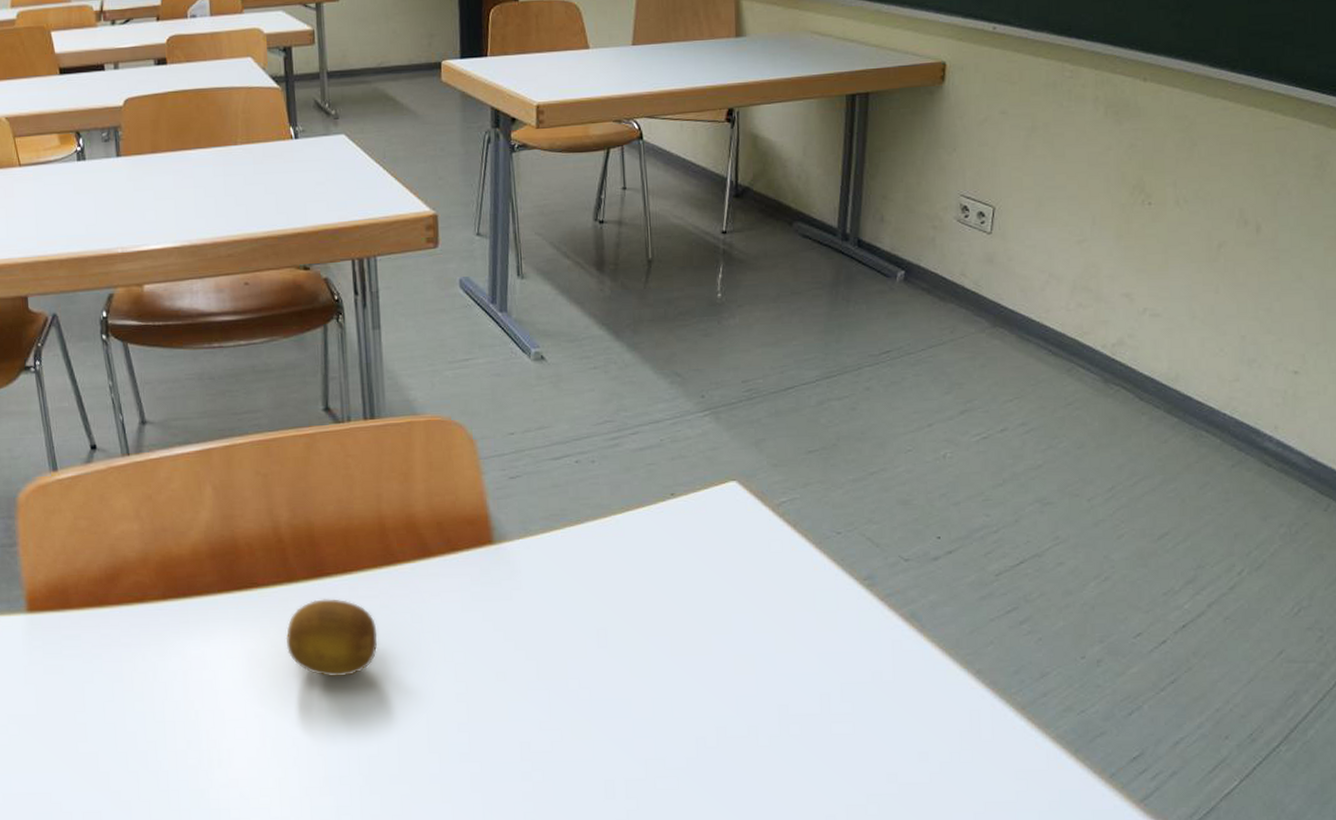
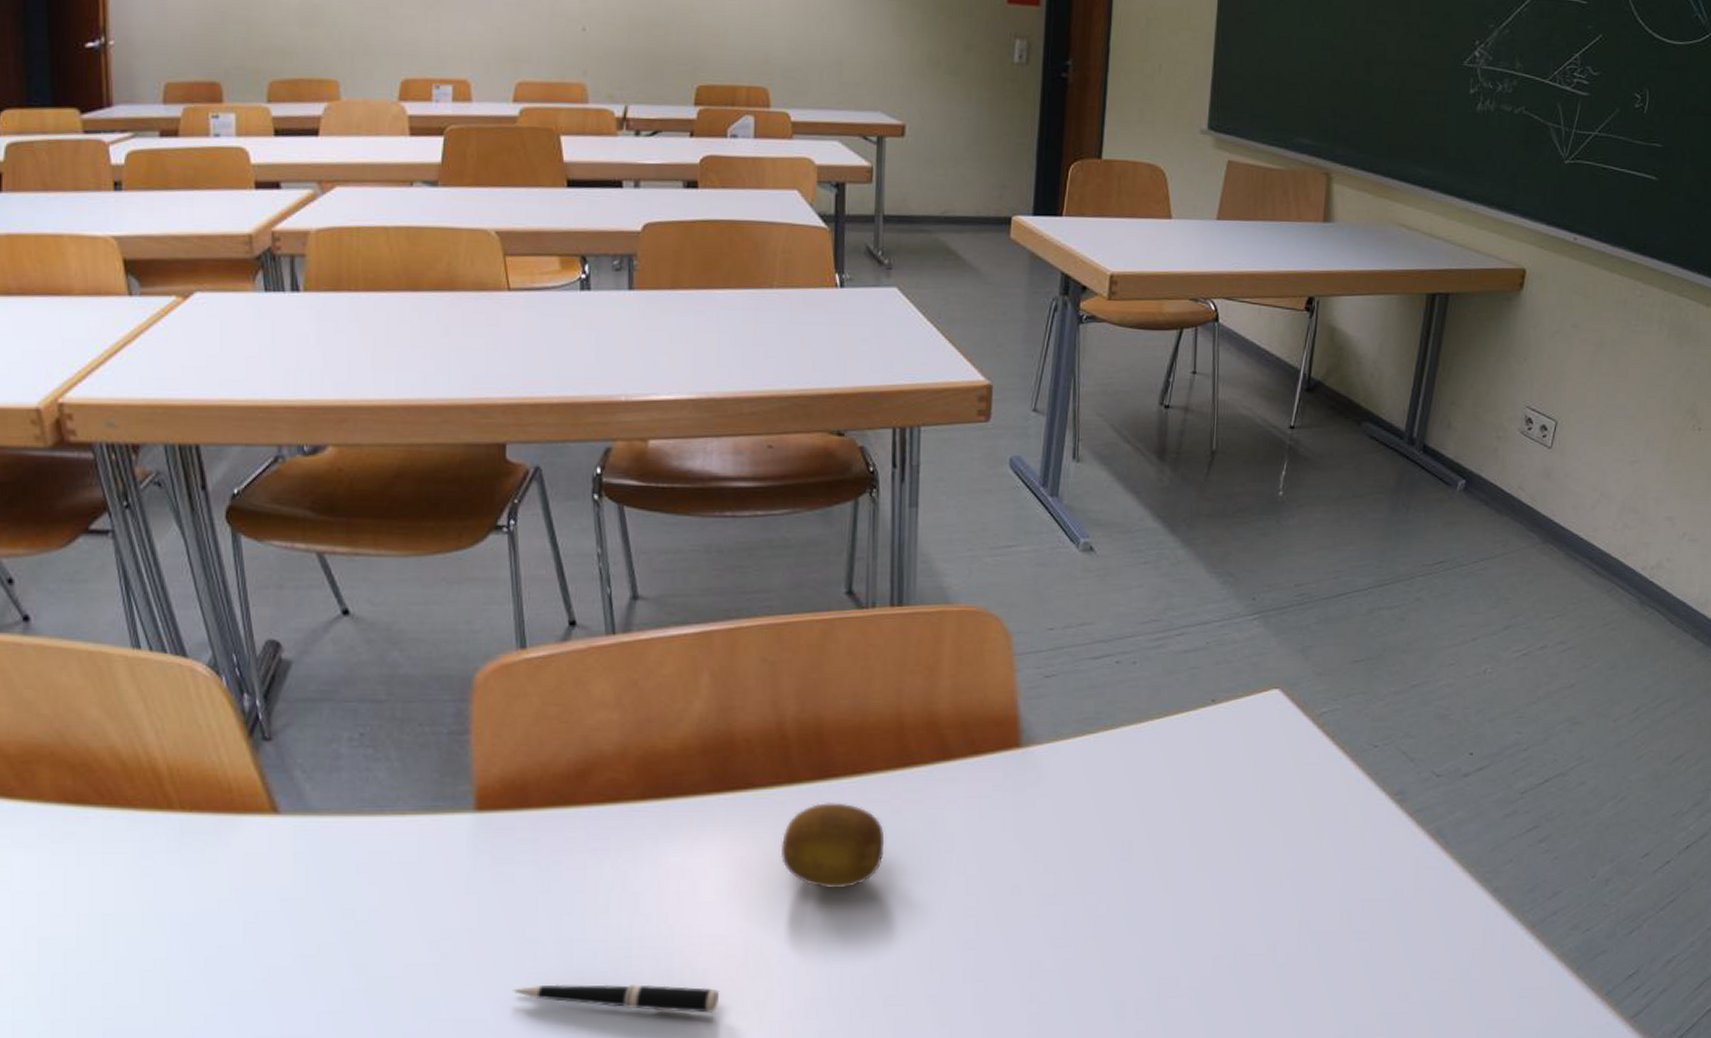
pen: none [69,763,244,789] -> present [513,984,719,1013]

